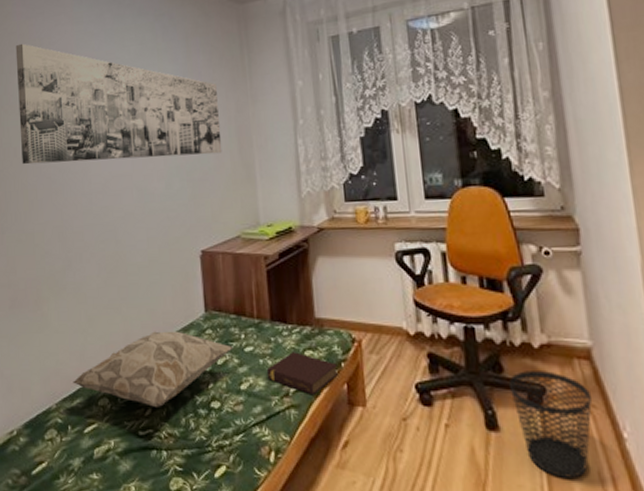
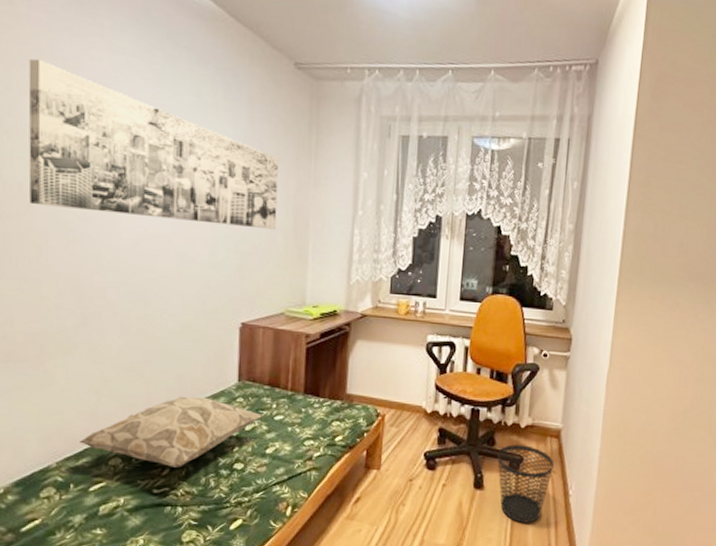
book: present [266,352,338,396] -> none [293,422,360,460]

